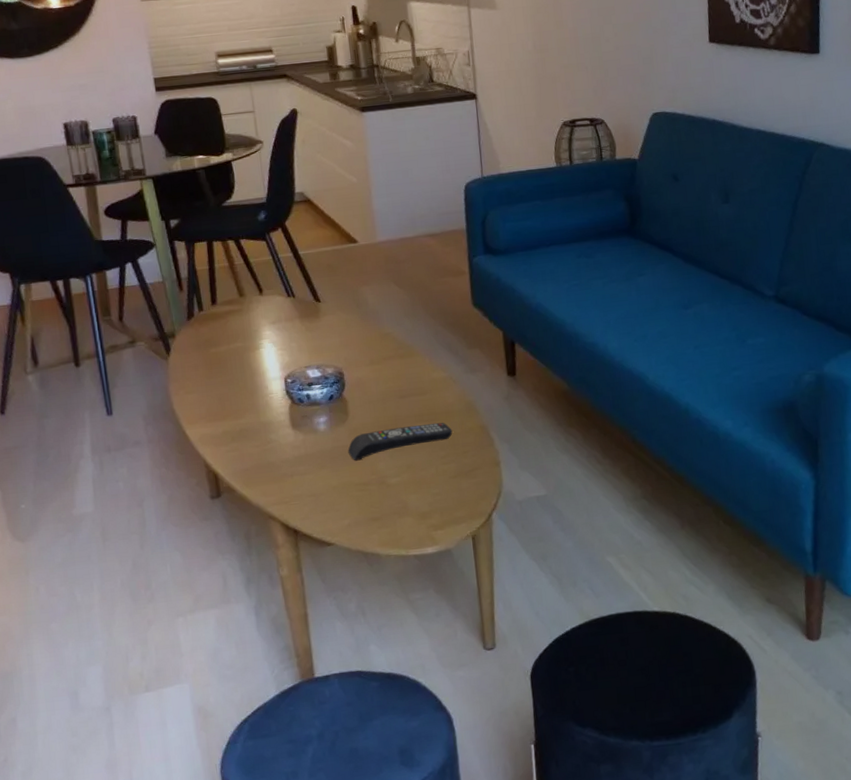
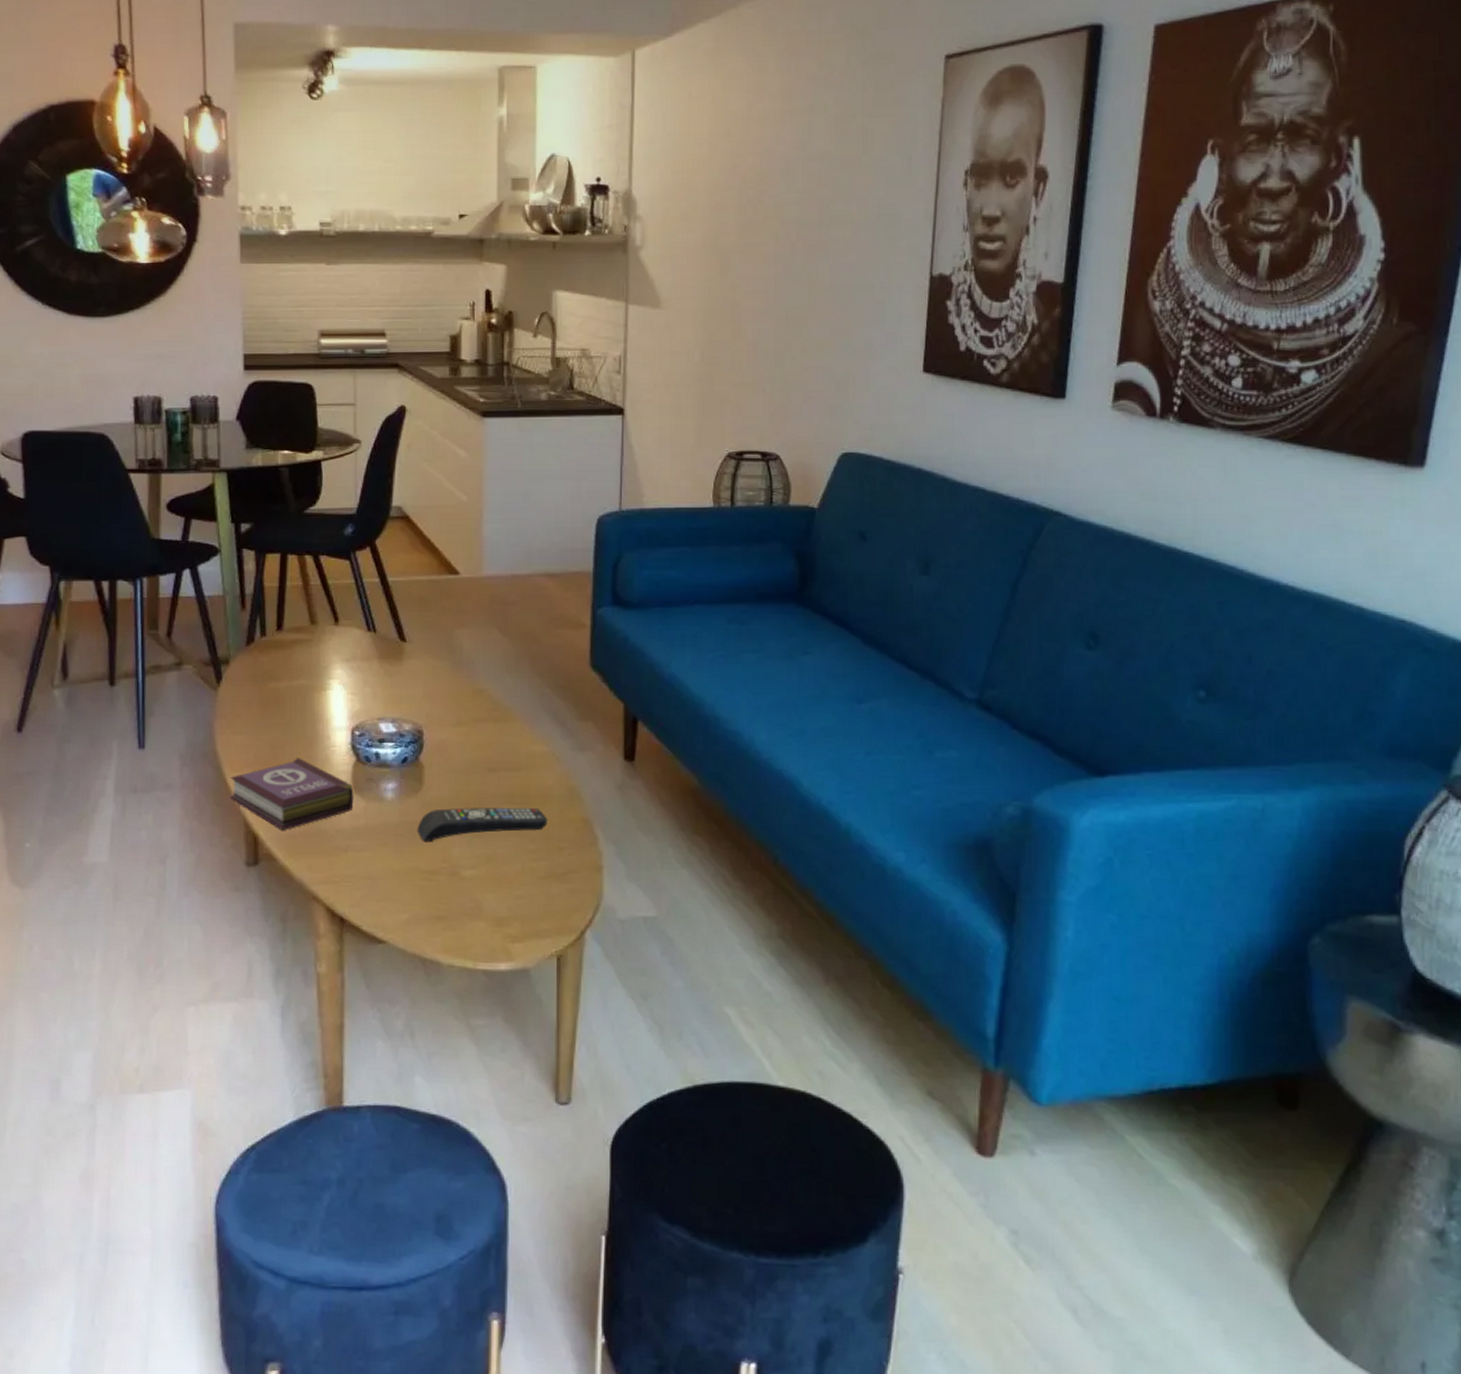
book: none [187,405,294,466] -> present [229,756,354,830]

